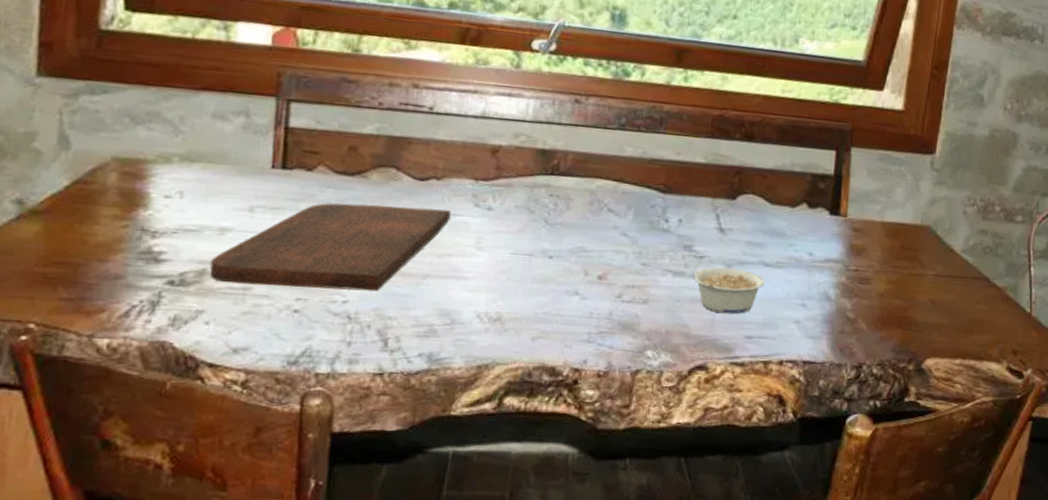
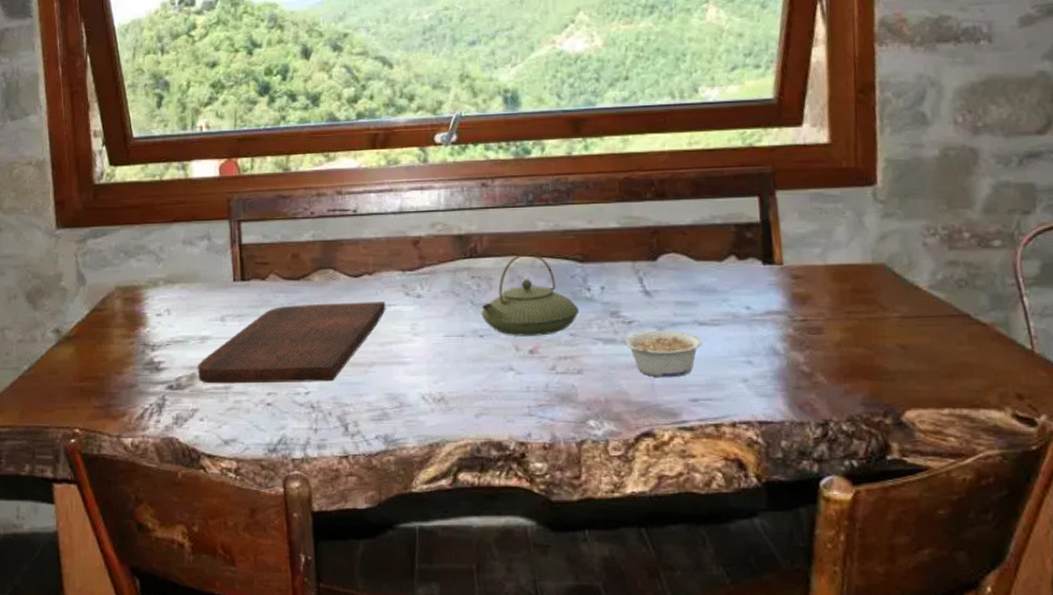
teapot: none [554,176,655,263] -> present [481,253,580,336]

